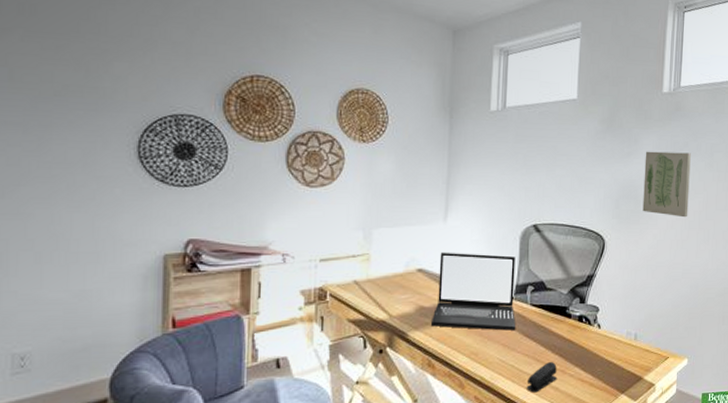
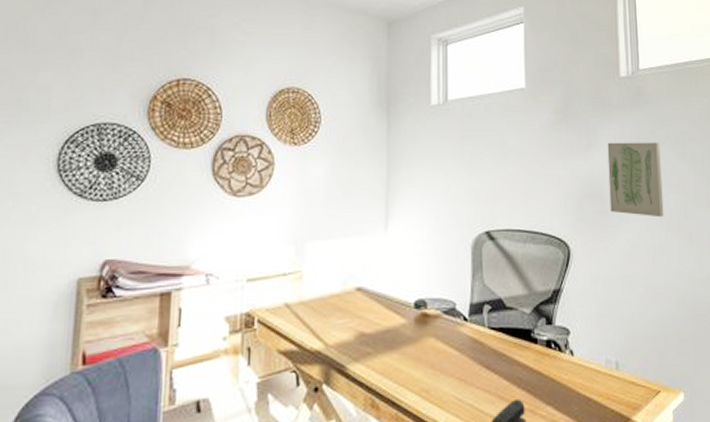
laptop: present [430,252,516,331] -> none [372,266,473,361]

